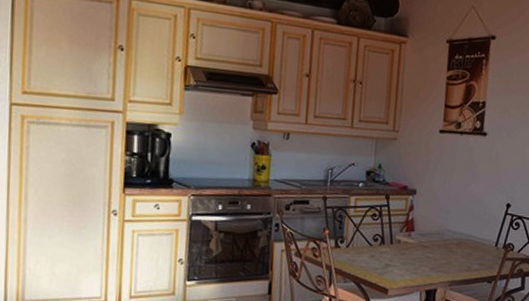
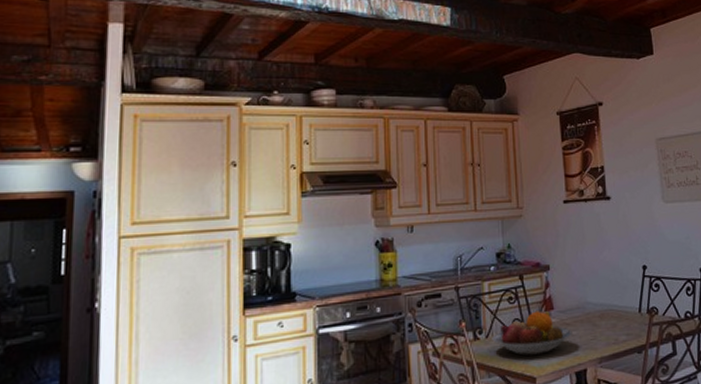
fruit bowl: none [352,229,429,270] -> present [492,309,573,356]

